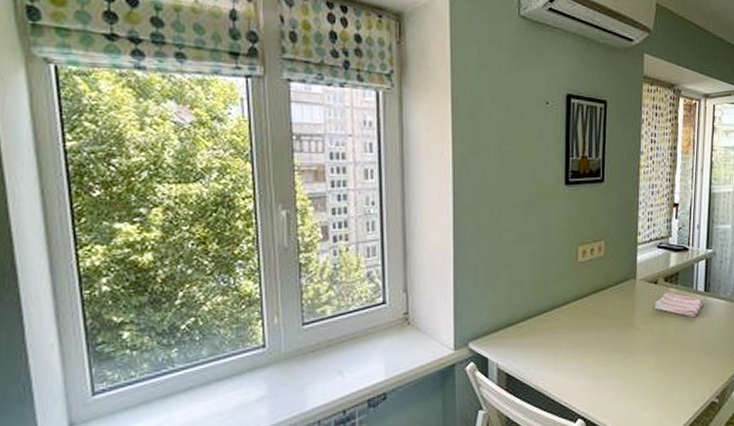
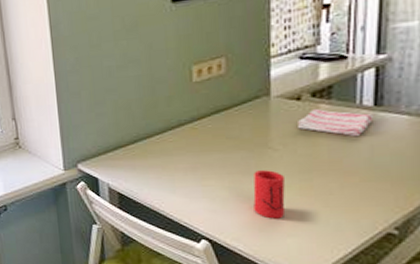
cup: none [621,347,644,394] -> present [253,170,285,219]

